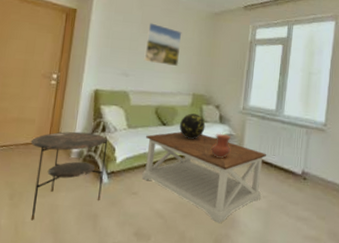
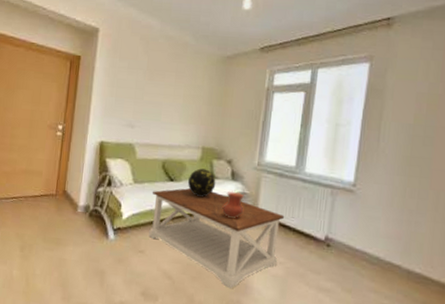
side table: present [30,131,108,221] -> none [38,184,114,274]
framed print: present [144,22,182,67] -> none [150,69,191,118]

